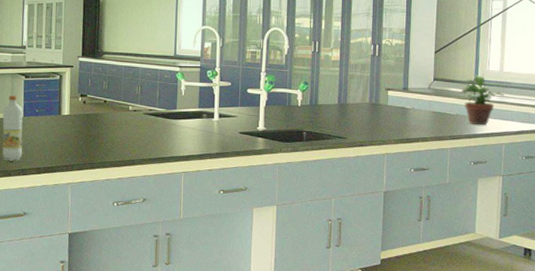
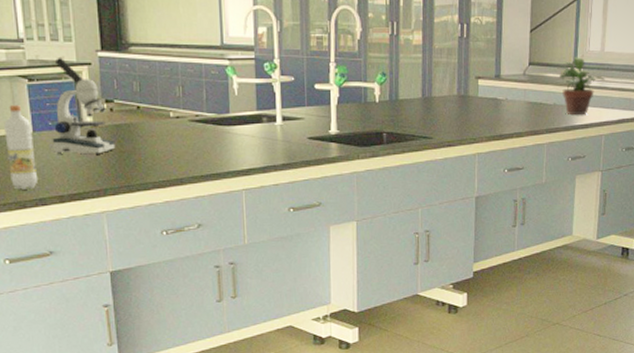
microscope: none [37,60,85,137] -> present [52,57,116,154]

